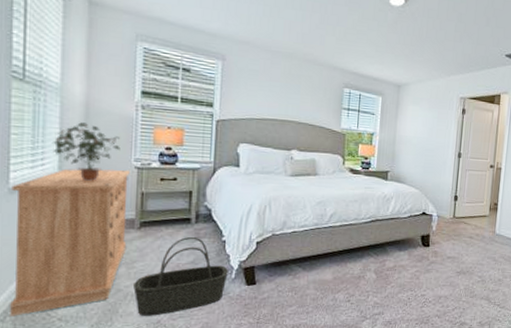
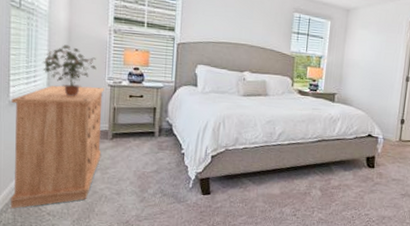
basket: present [133,236,228,316] -> none [107,148,186,217]

